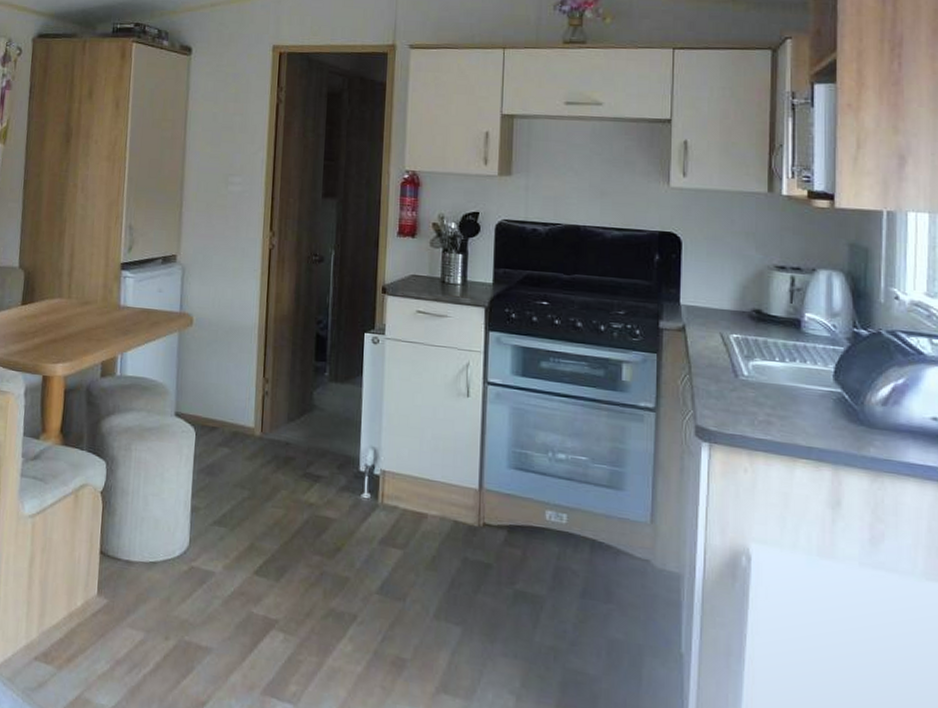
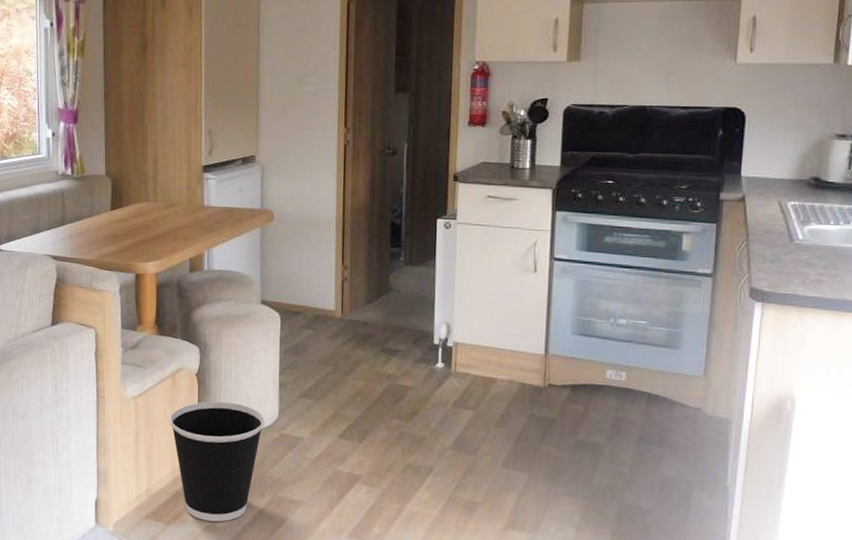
wastebasket: none [68,524,174,669] -> present [169,401,265,522]

